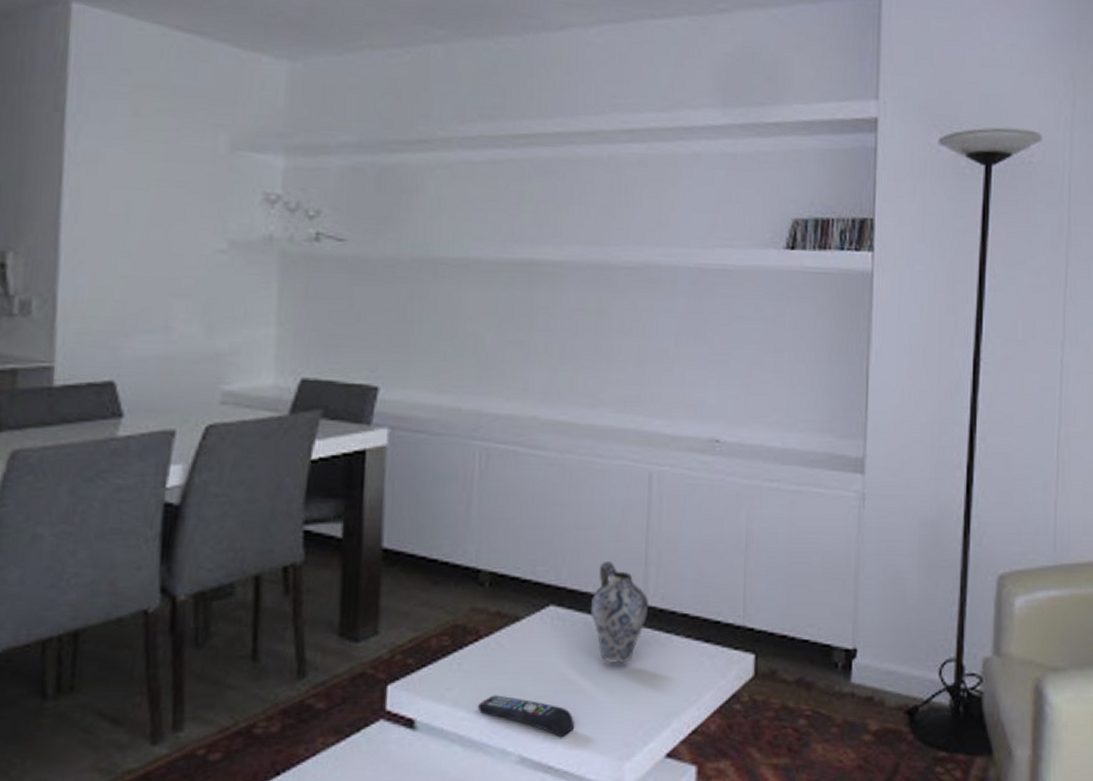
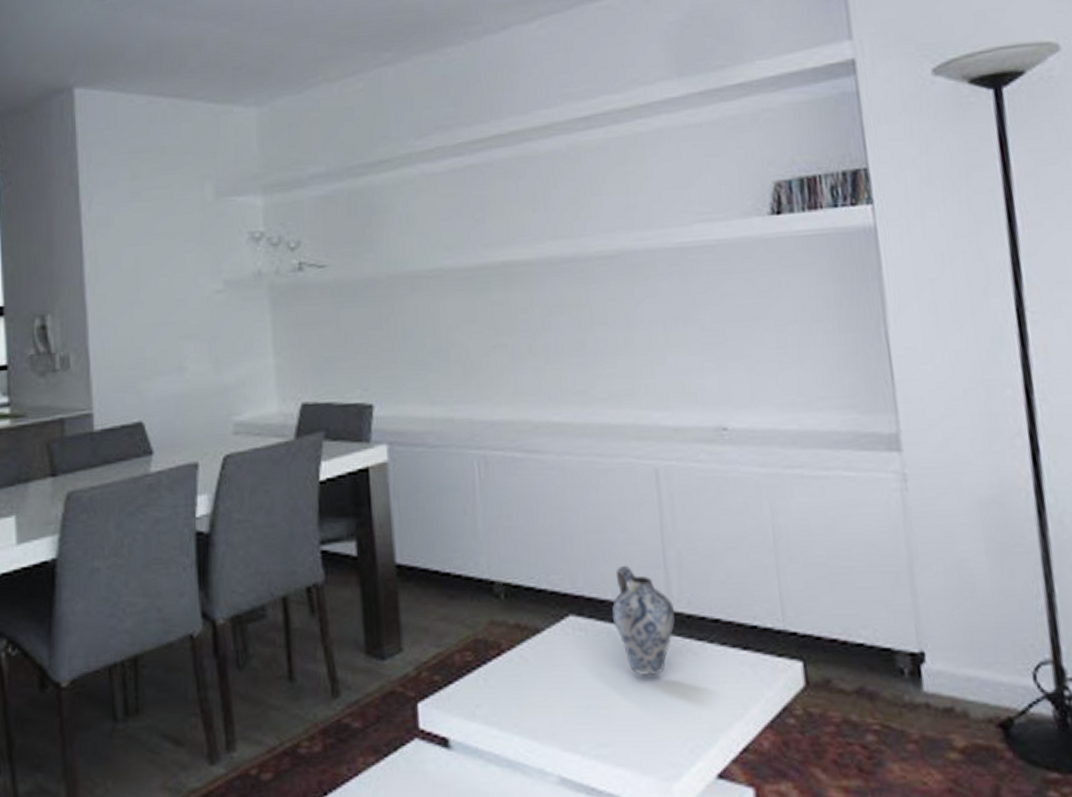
remote control: present [477,695,574,738] -> none [509,711,612,757]

